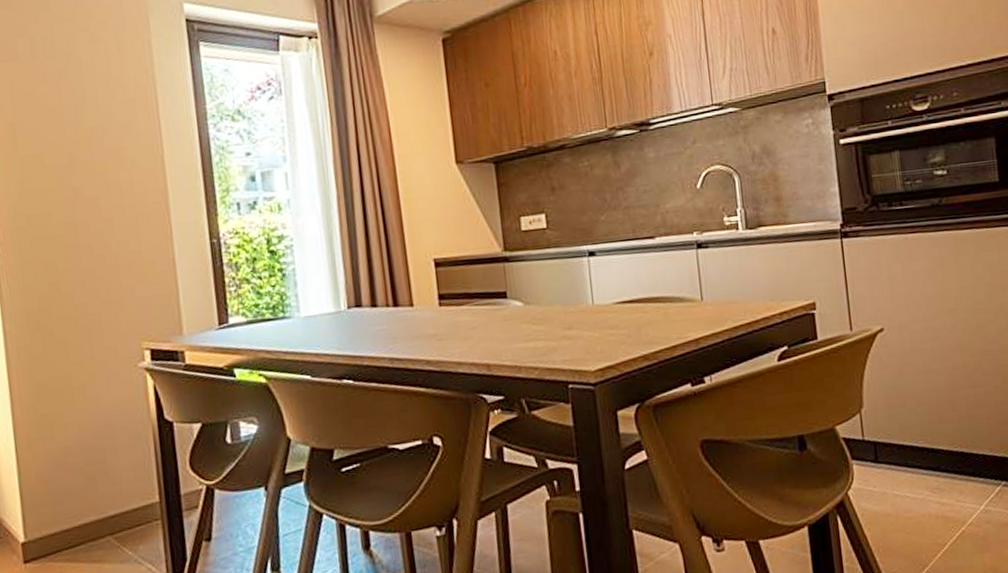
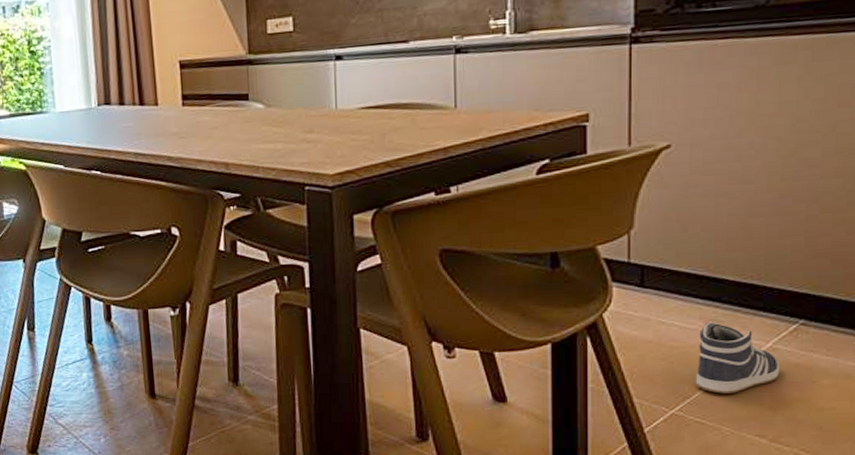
sneaker: none [927,489,994,559] -> present [695,321,780,394]

